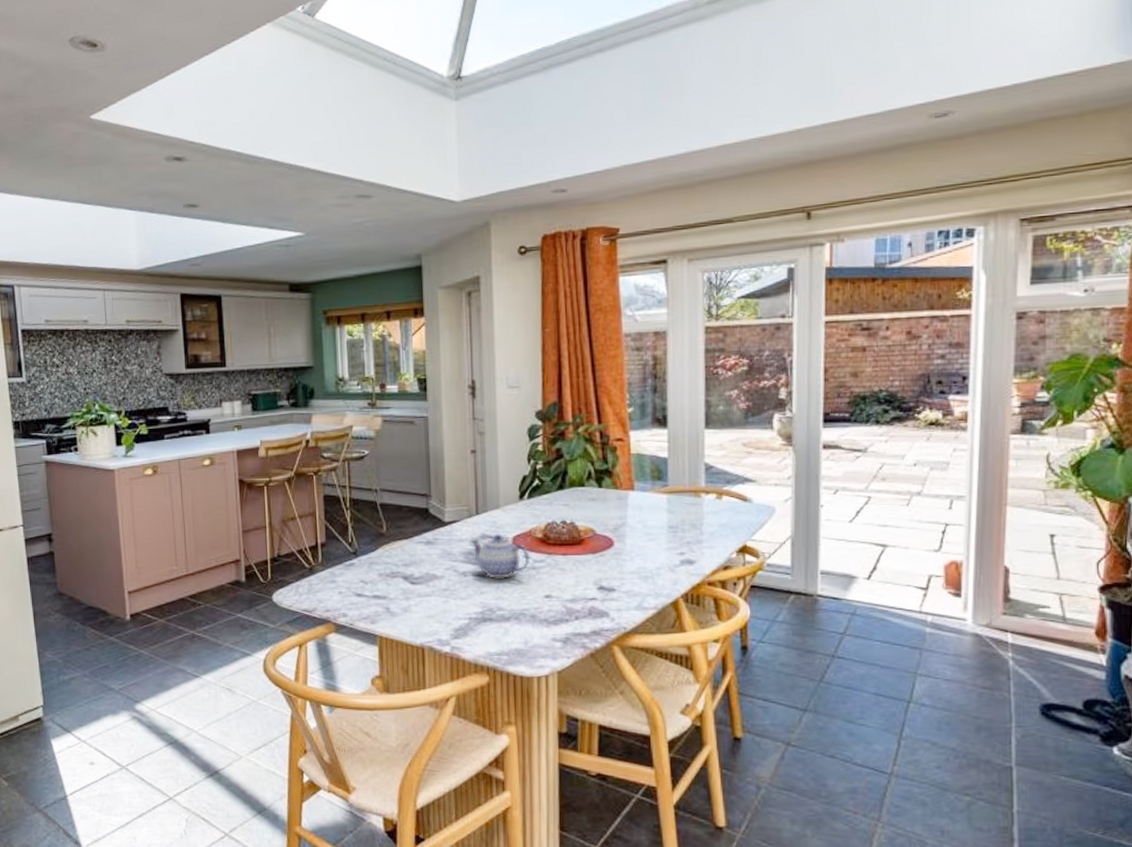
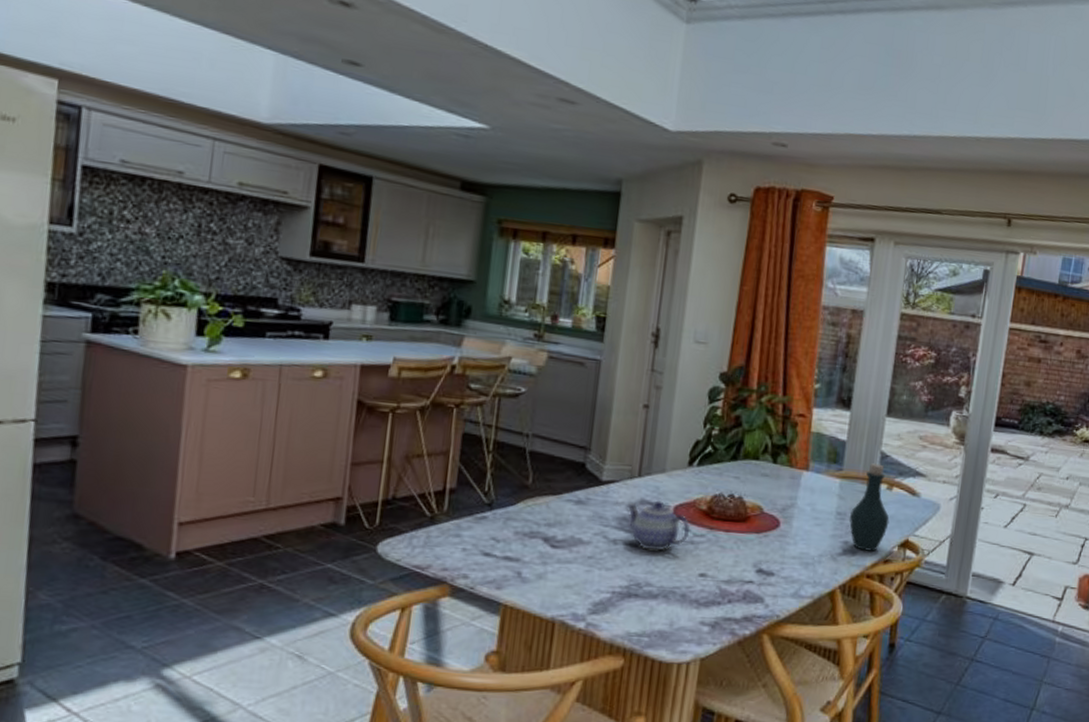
bottle: none [682,475,723,560] -> present [849,463,890,551]

